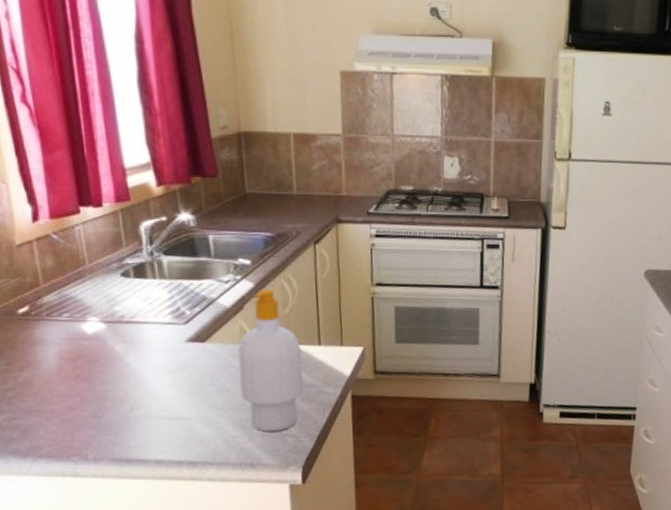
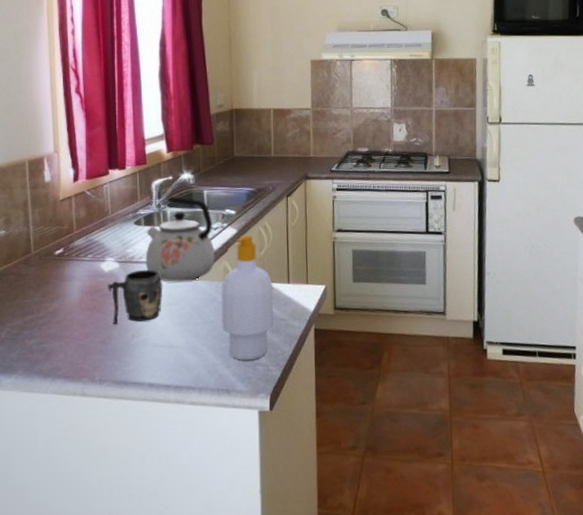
mug: none [93,331,166,395] -> present [108,270,163,324]
kettle: none [137,242,228,345] -> present [145,197,215,282]

